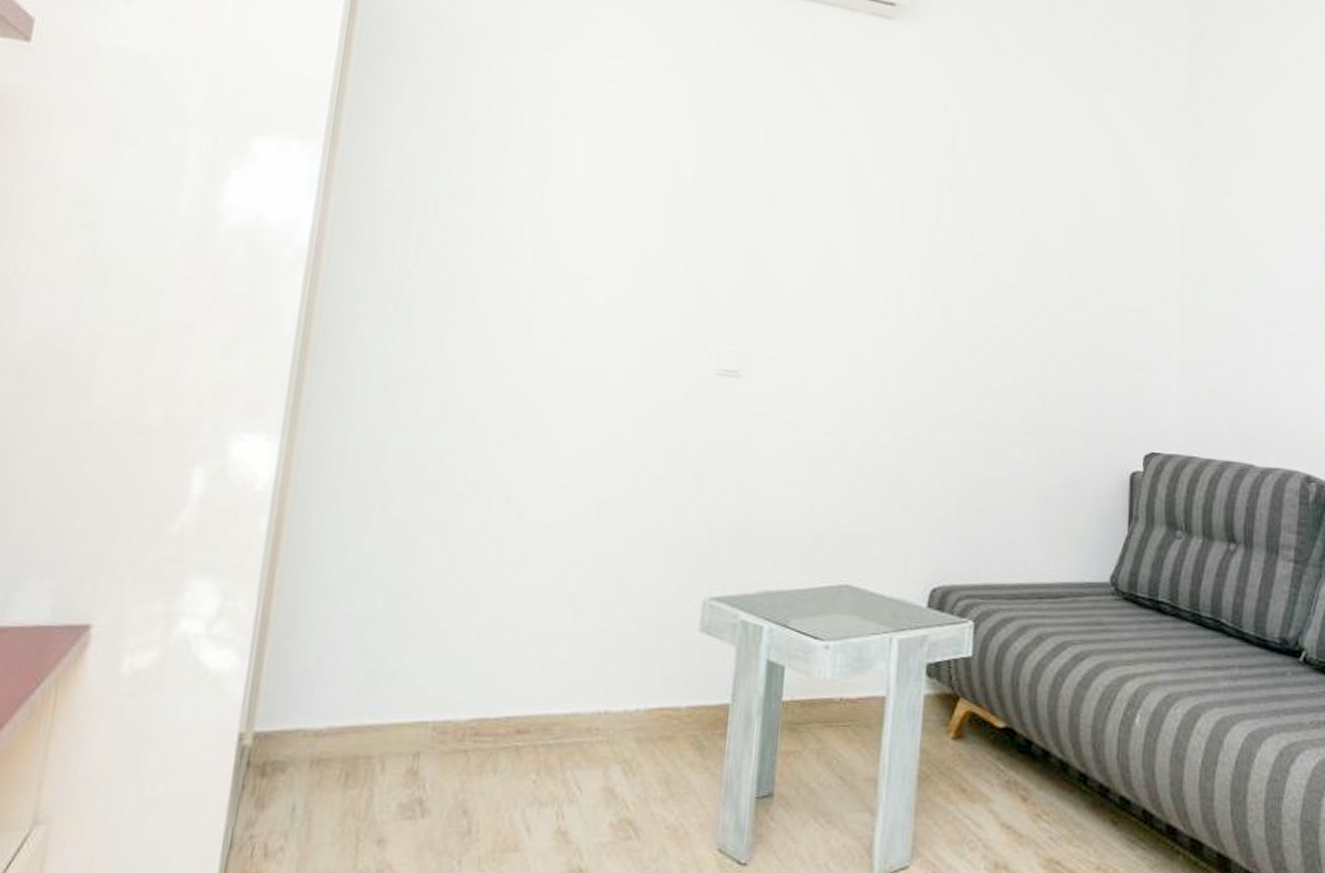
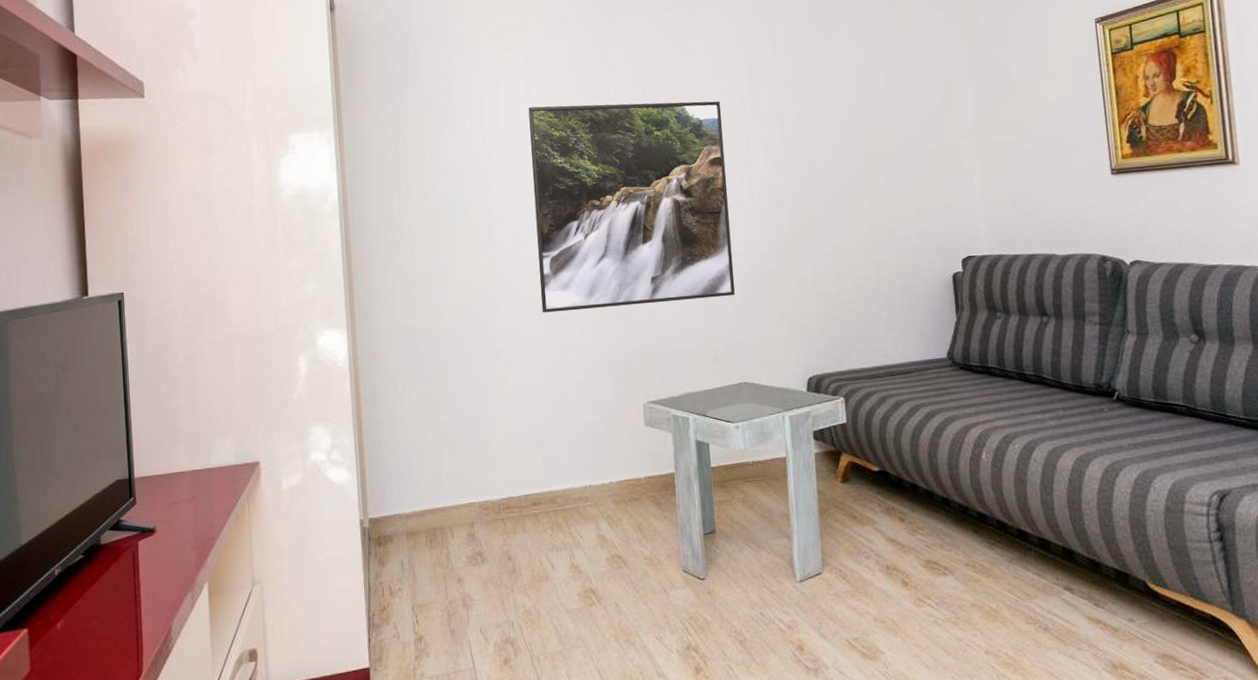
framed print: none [582,162,875,464] -> present [528,101,736,313]

